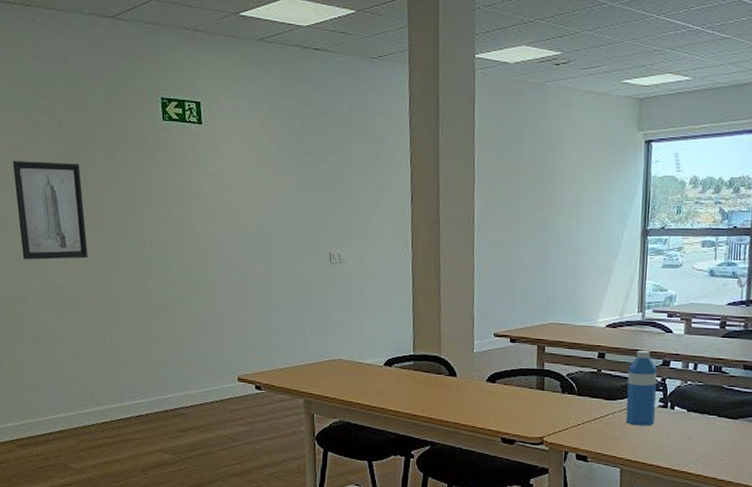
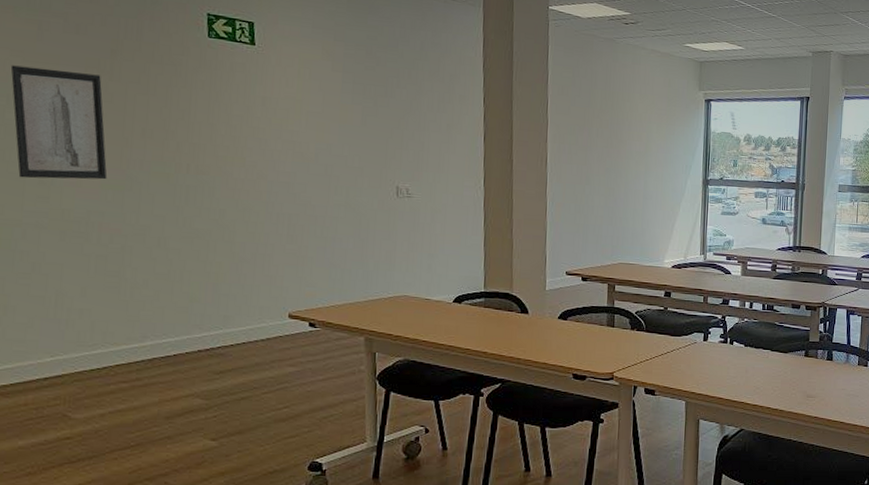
water bottle: present [625,350,657,426] -> none [690,289,718,361]

